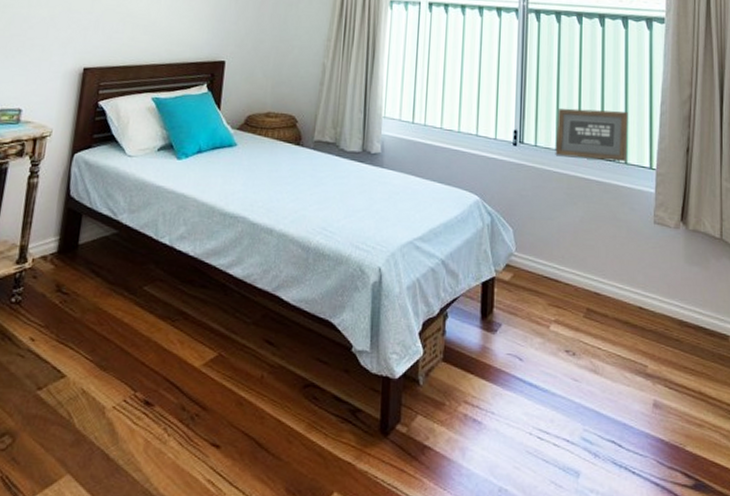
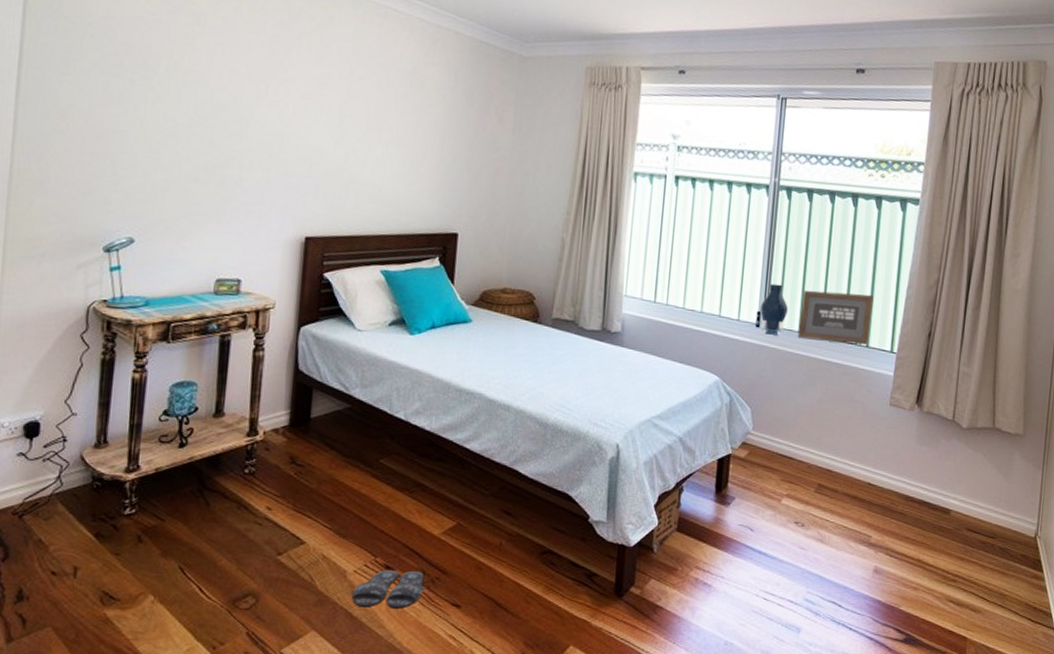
slippers: none [109,406,185,449] -> present [352,570,426,609]
vase: none [516,102,544,154] -> present [759,283,788,335]

